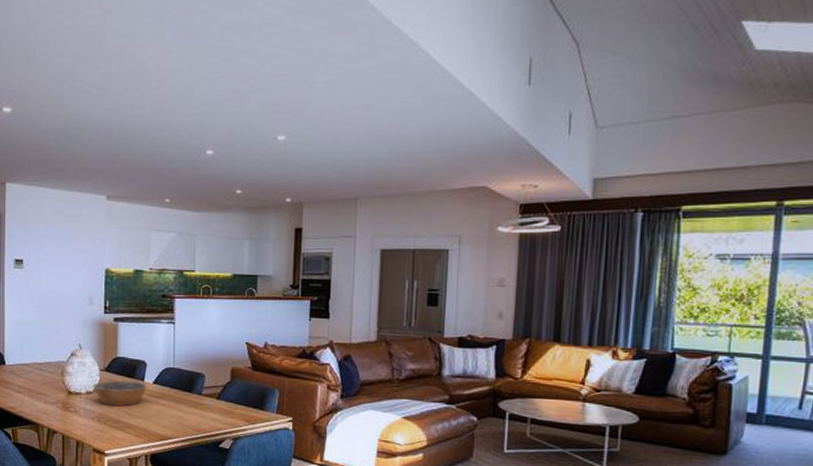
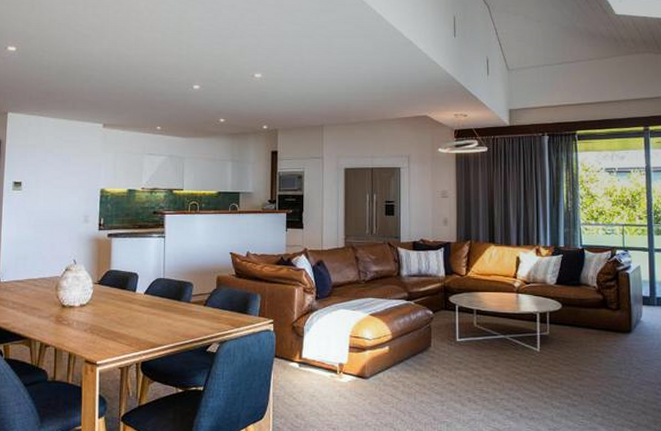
bowl: present [92,380,147,407] -> none [86,292,138,318]

